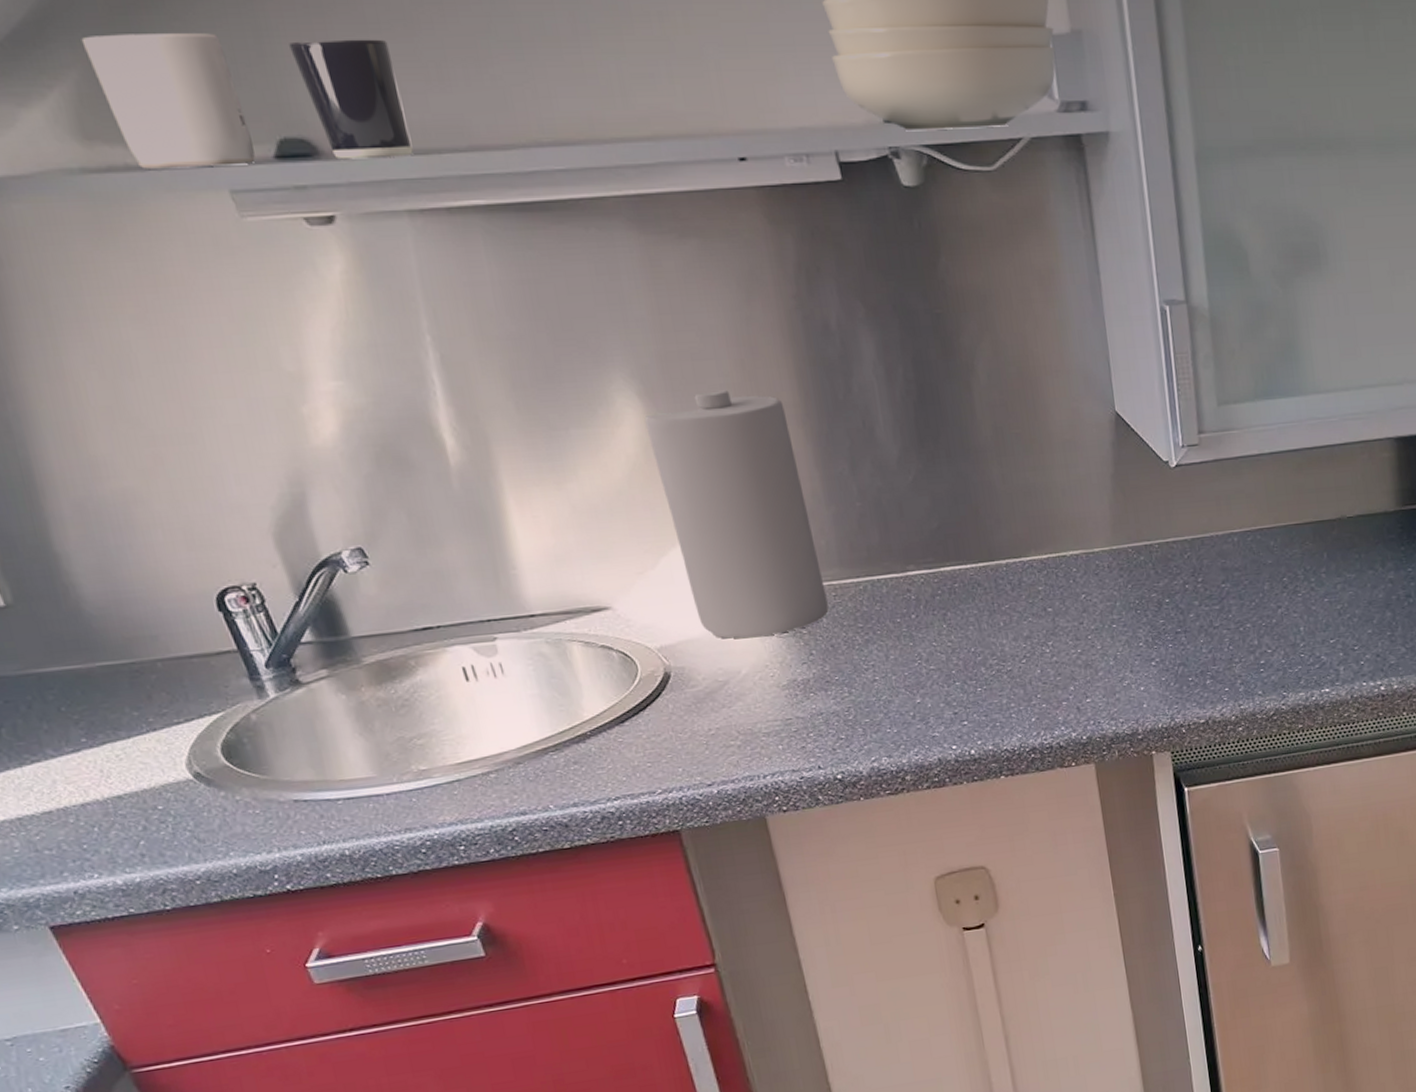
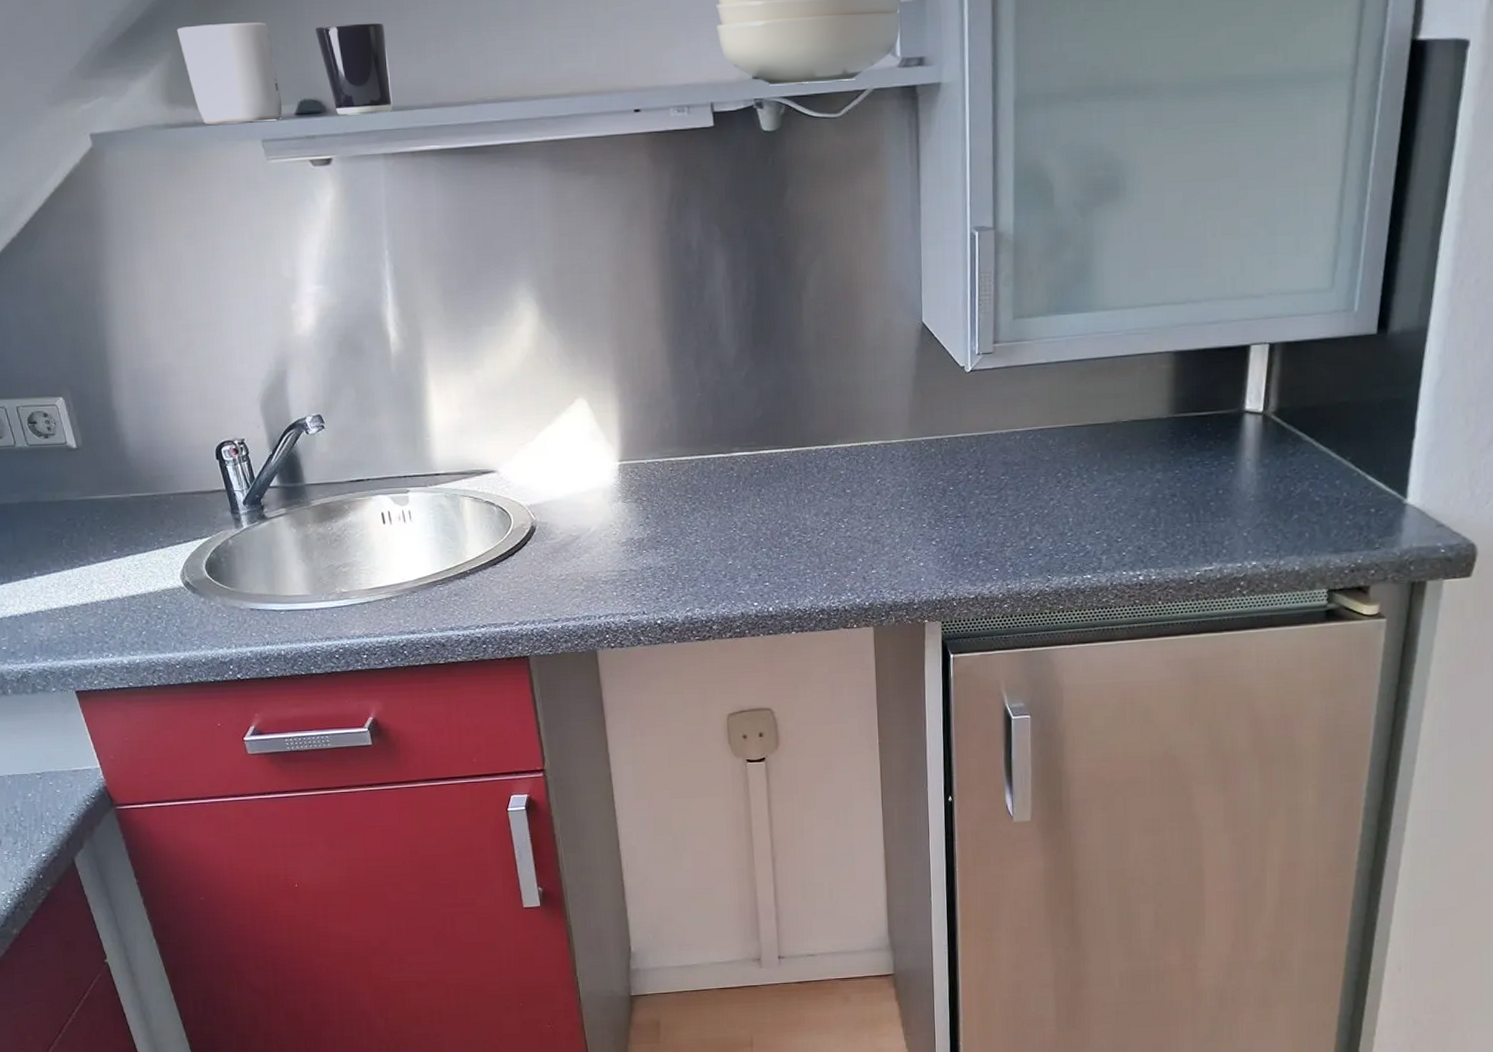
paper towel holder: present [644,389,829,639] -> none [539,297,665,502]

